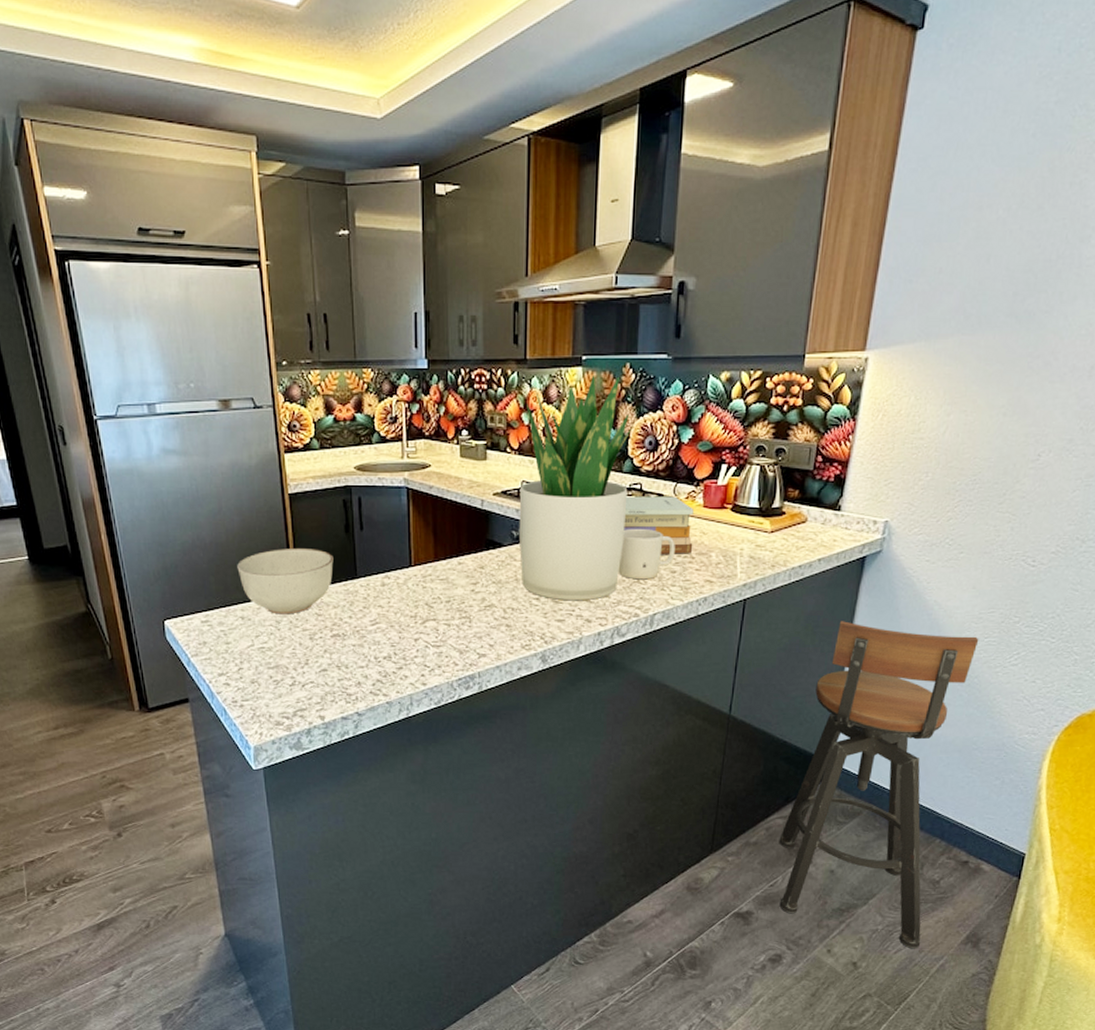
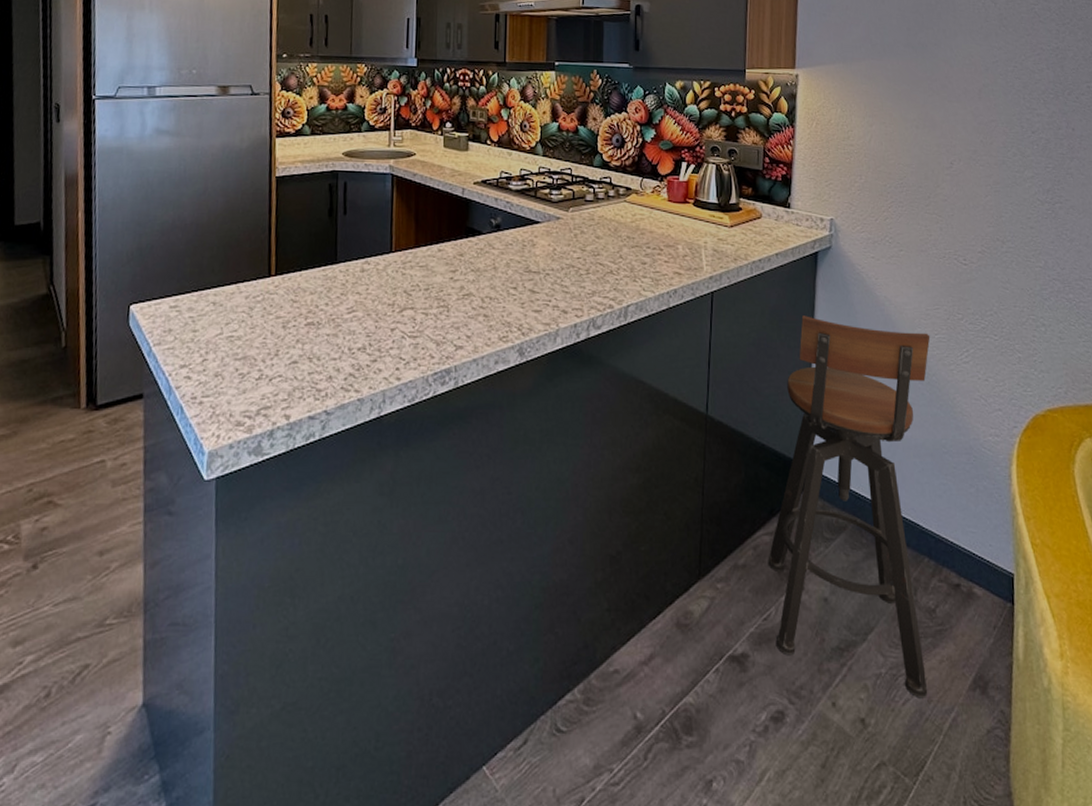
bowl: present [237,547,334,614] -> none [215,230,315,300]
planter: present [518,375,635,601] -> none [497,78,603,291]
mug: present [618,528,675,580] -> none [592,219,644,271]
books: present [623,496,694,554] -> none [596,189,661,246]

